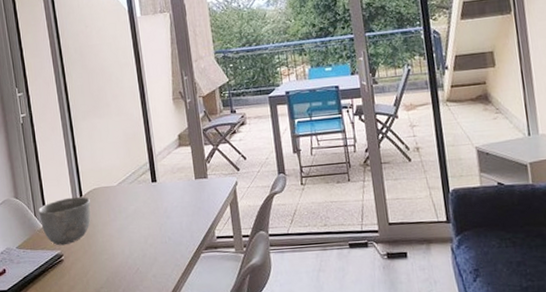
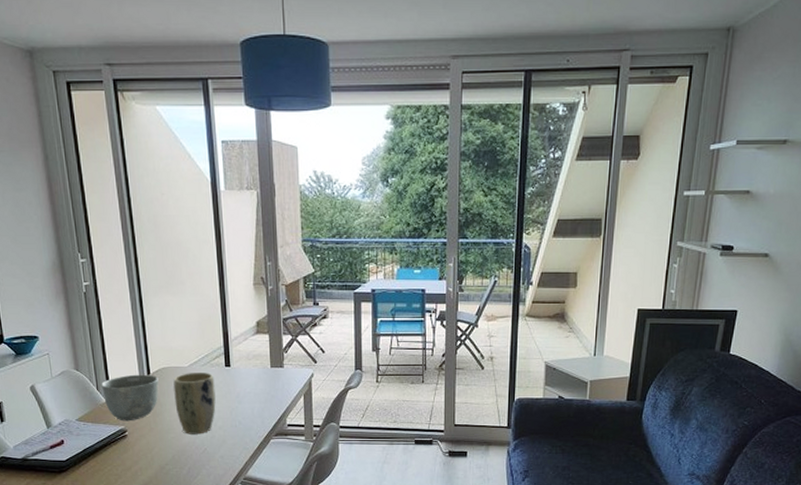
plant pot: none [104,189,146,255] -> present [173,371,216,434]

